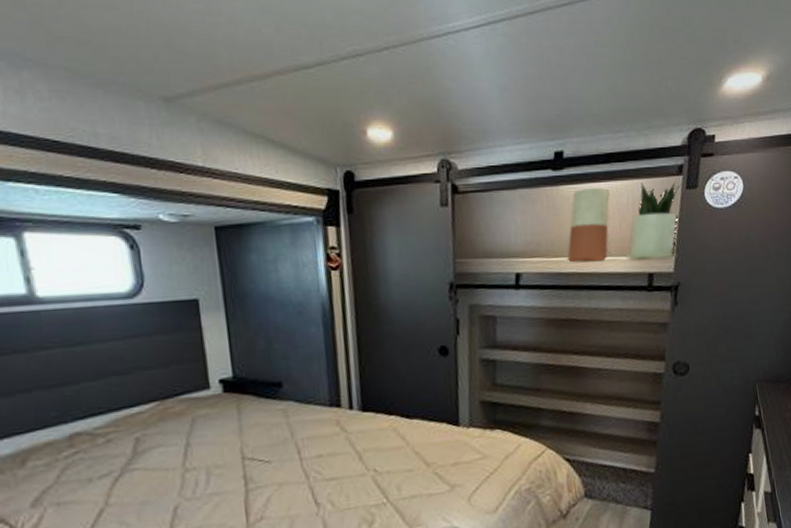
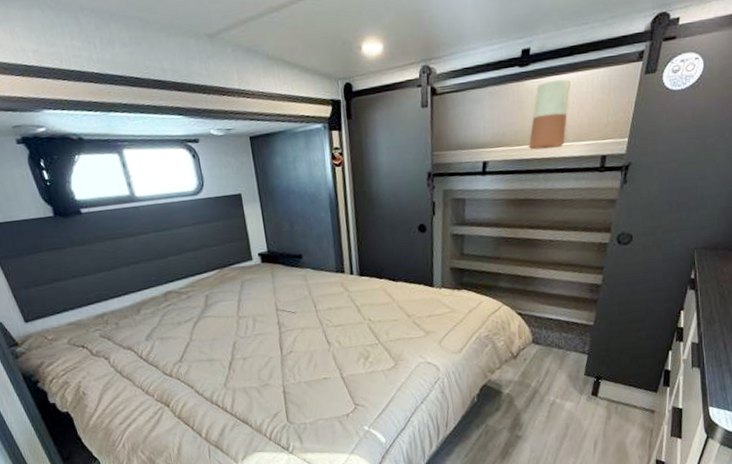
planter: present [625,181,681,261] -> none [581,68,640,145]

